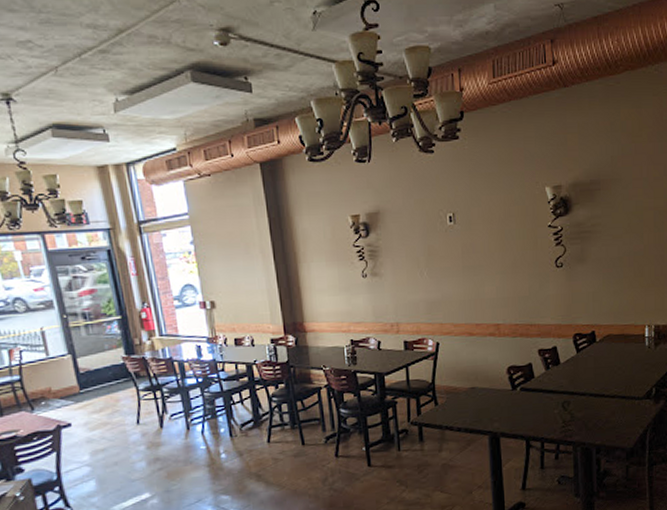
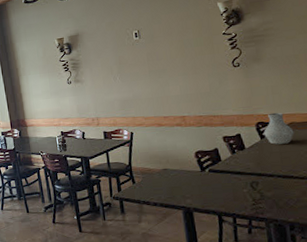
vase: none [580,322,610,359] -> present [264,112,294,145]

